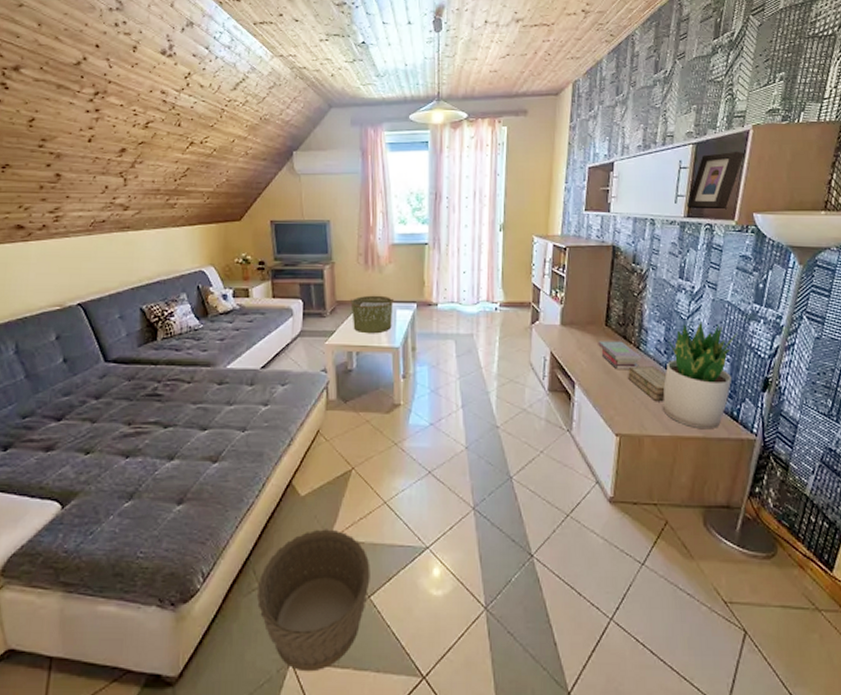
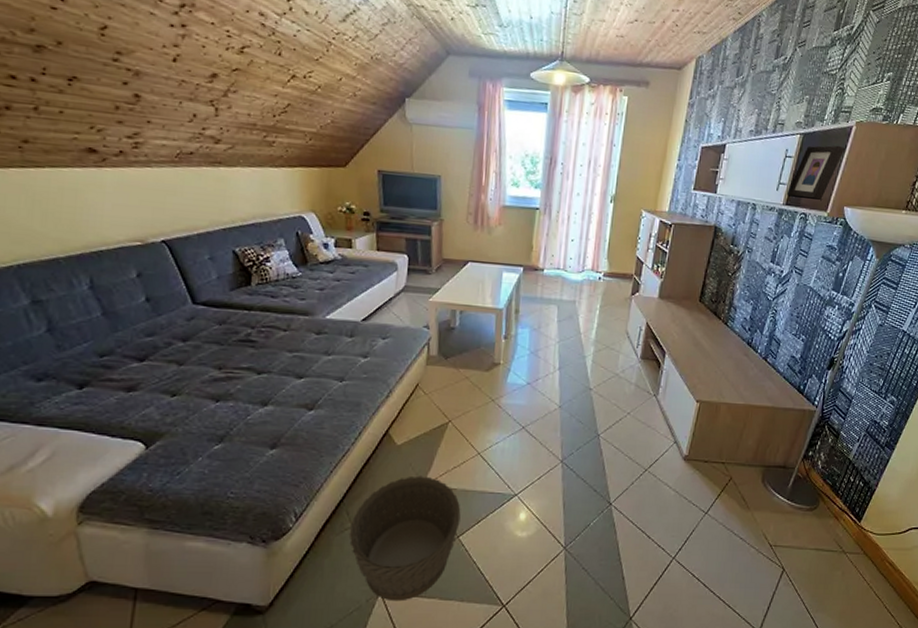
basket: present [349,295,394,334] -> none [456,255,501,294]
books: present [598,341,642,370] -> none [690,315,728,344]
decorative box: present [628,366,667,402] -> none [714,340,748,374]
planter: present [662,322,738,430] -> none [741,304,815,400]

